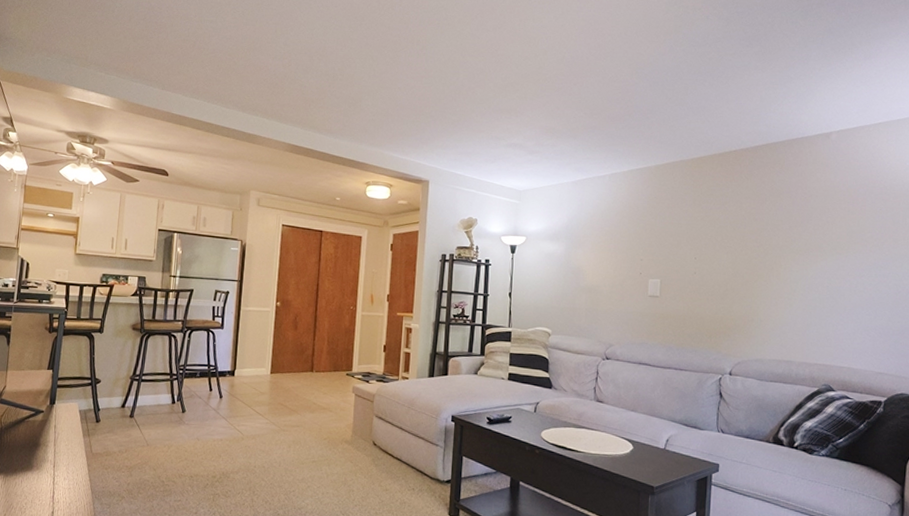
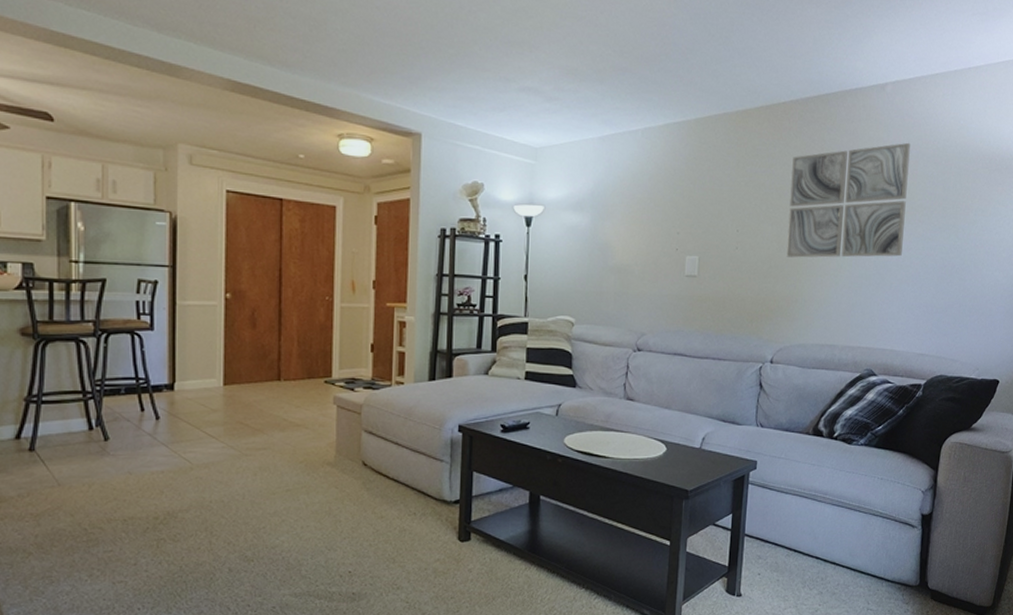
wall art: none [741,182,857,283] -> present [786,142,910,258]

